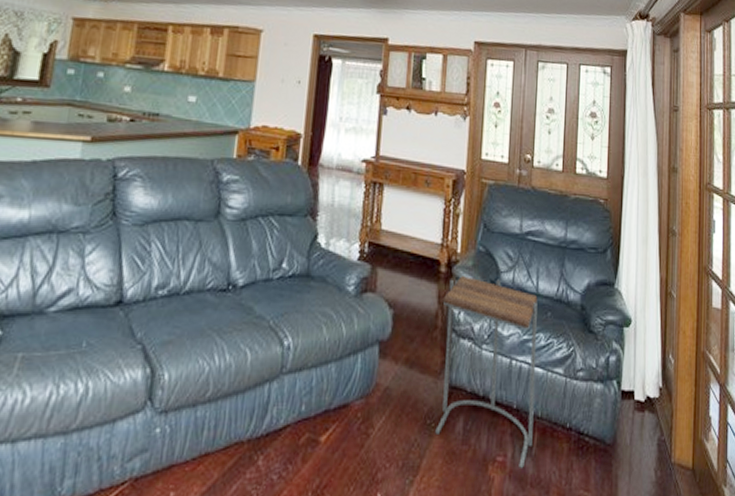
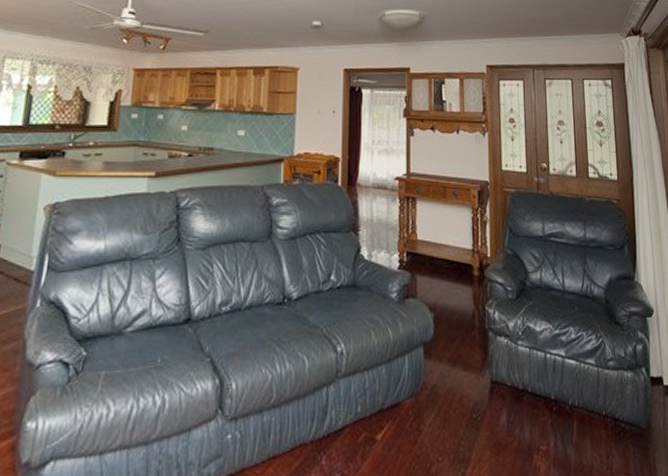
side table: present [435,276,538,469] -> none [478,278,572,457]

